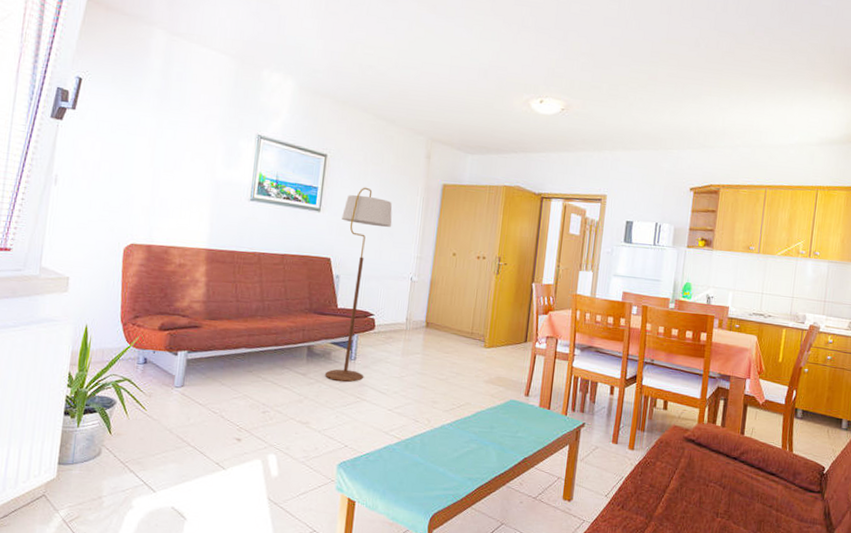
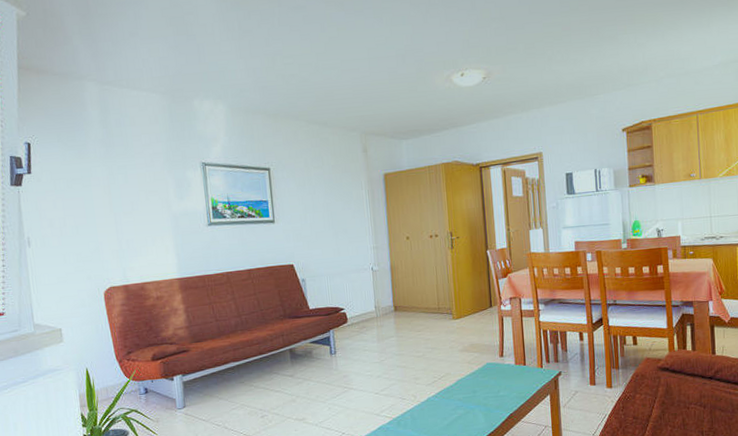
floor lamp: present [325,187,393,382] -> none [295,191,347,376]

